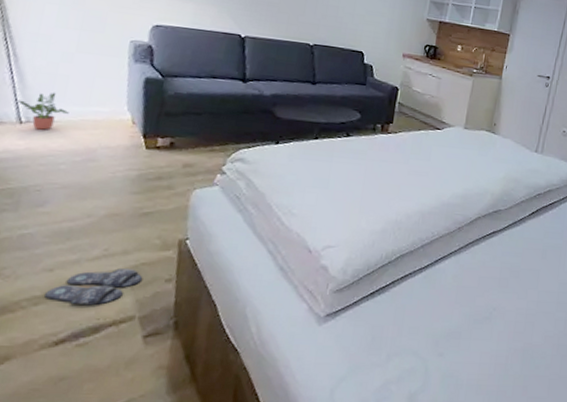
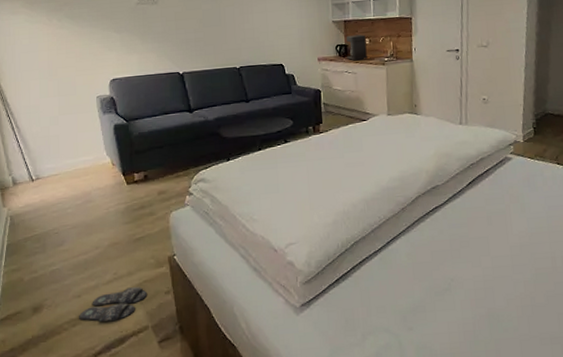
potted plant: present [18,92,69,130] -> none [27,151,65,184]
coffee maker: none [433,37,459,66] -> present [346,34,367,61]

